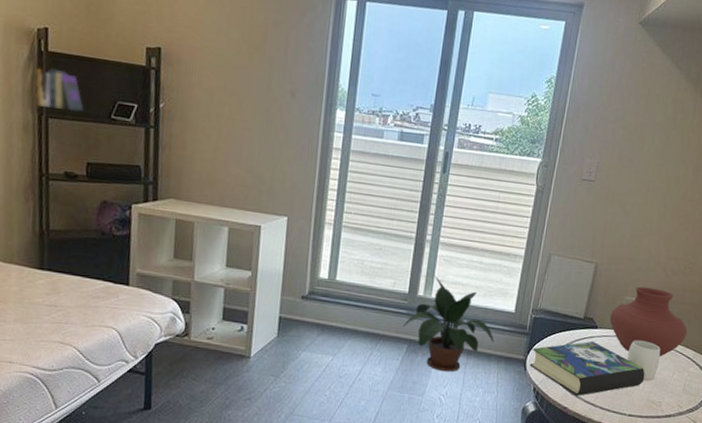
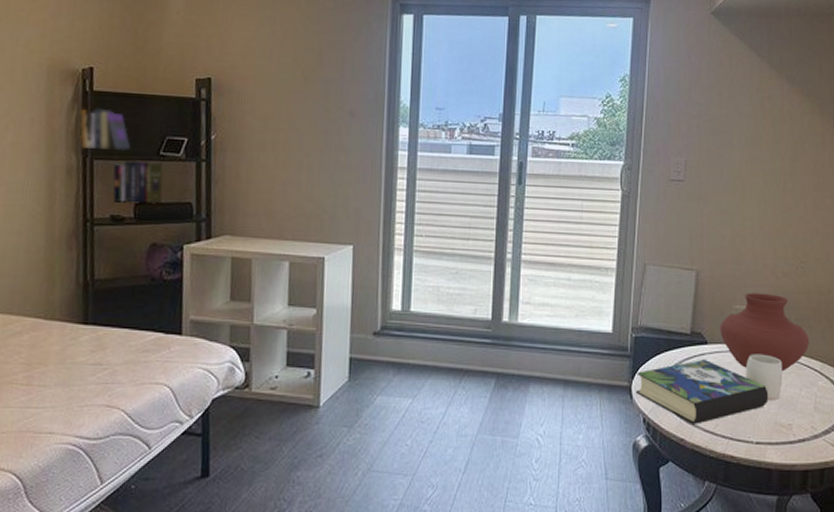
books: none [67,121,114,164] -> present [113,160,163,204]
potted plant: present [402,275,494,372] -> none [488,297,593,407]

